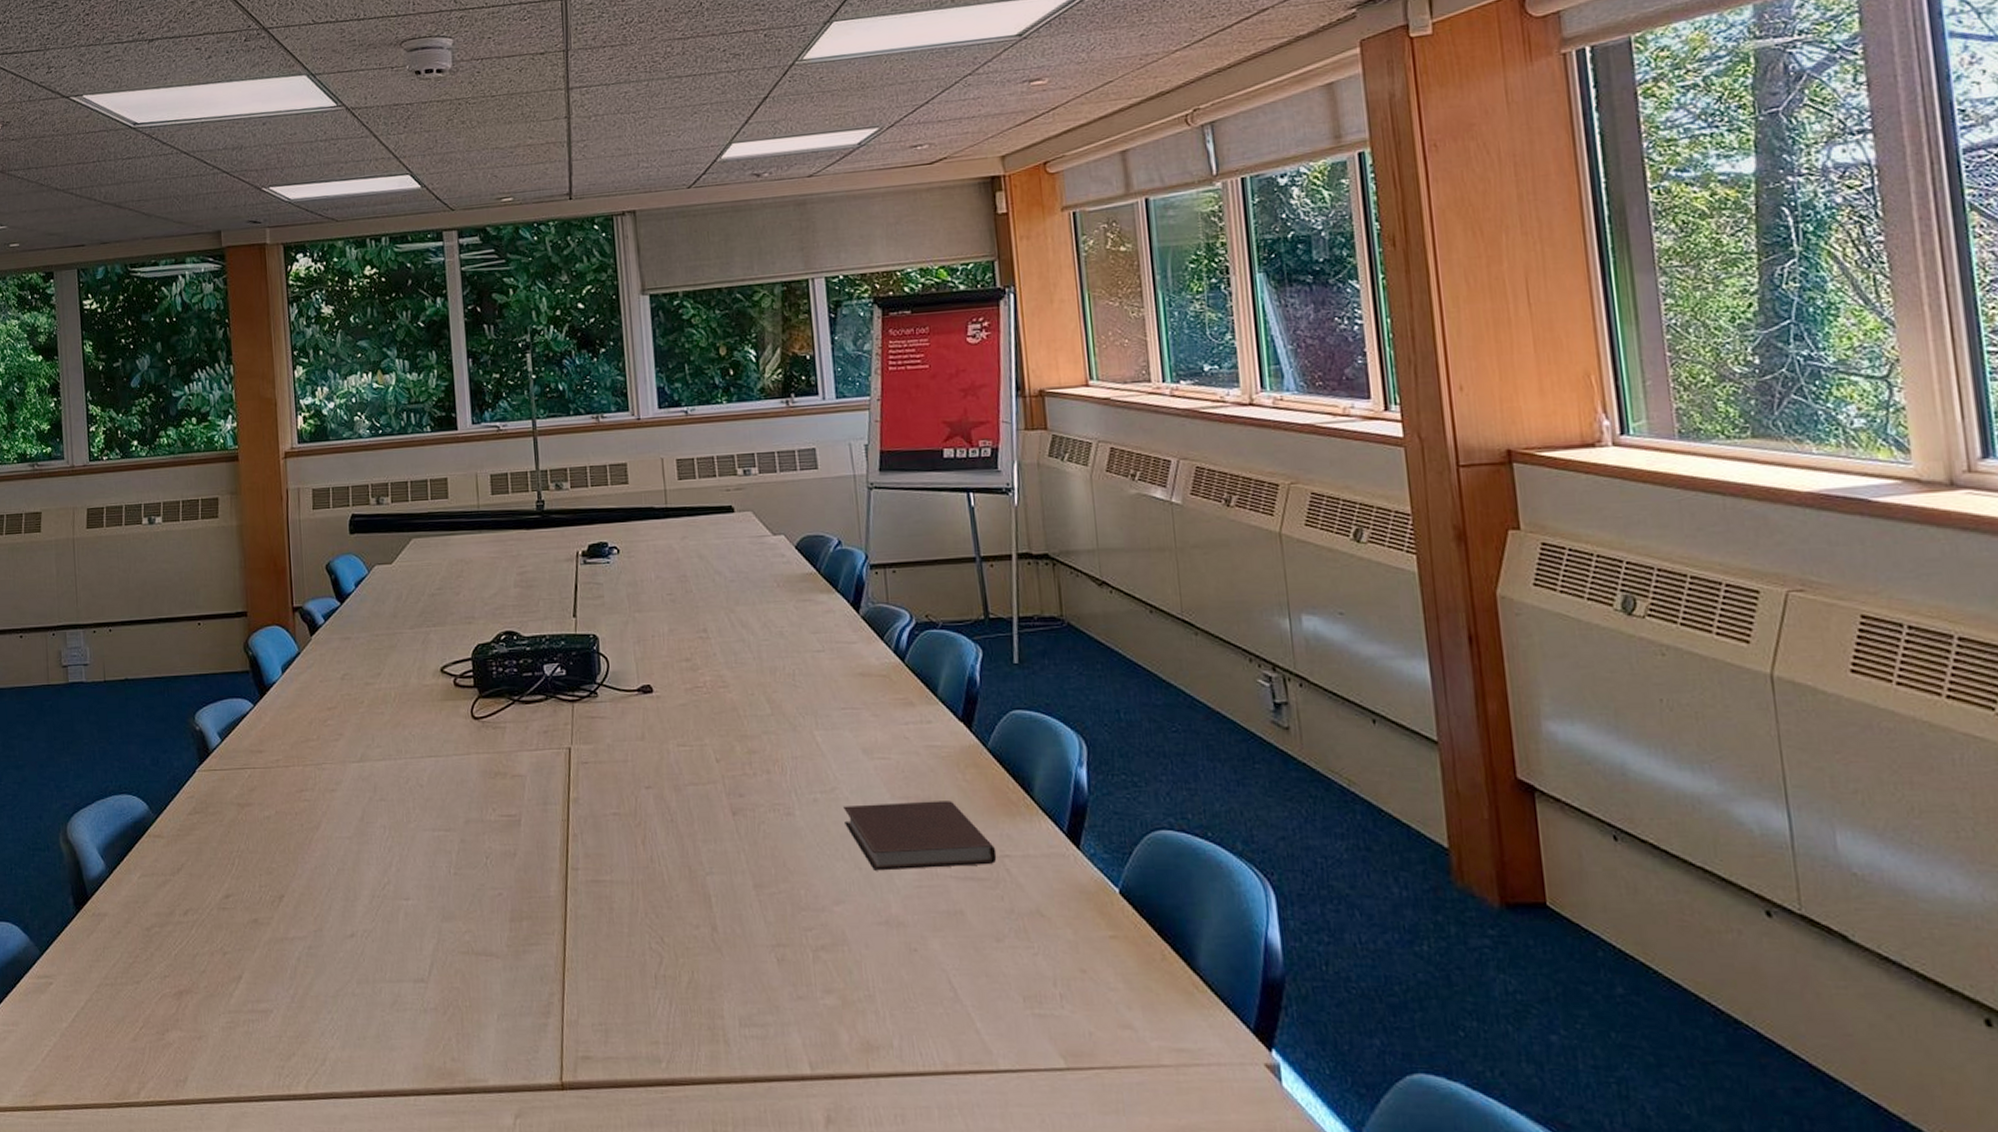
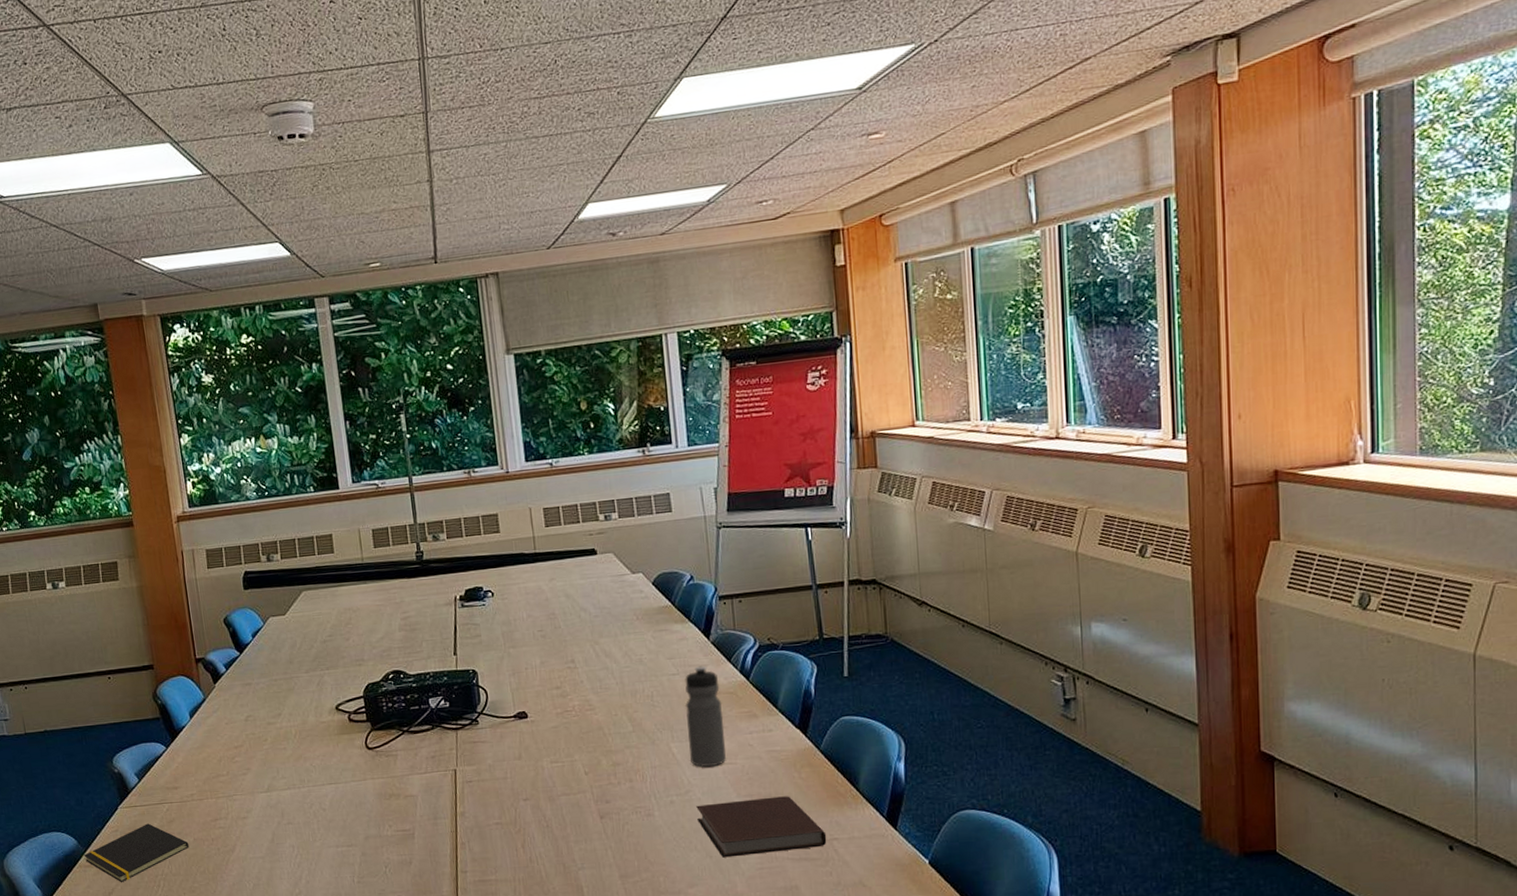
notepad: none [154,790,270,858] -> present [84,823,189,883]
water bottle: none [831,643,878,760] -> present [685,666,726,767]

